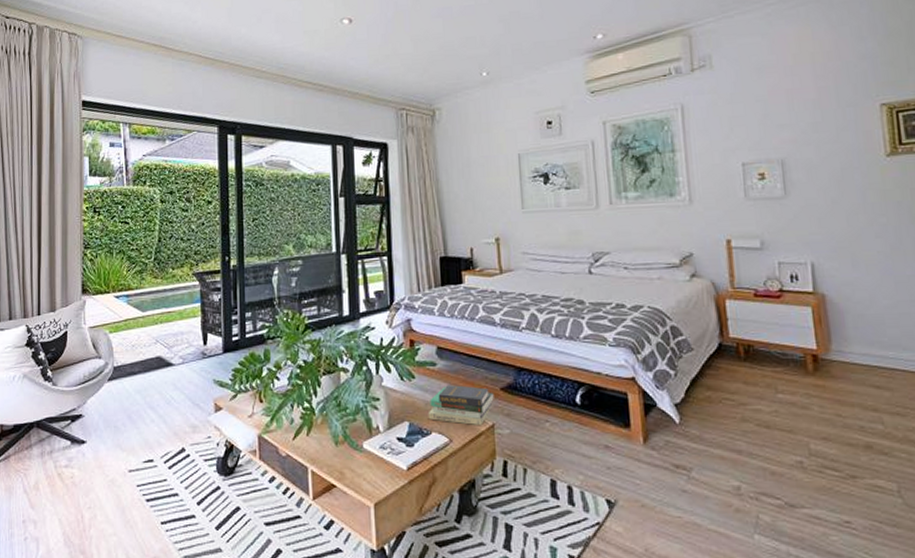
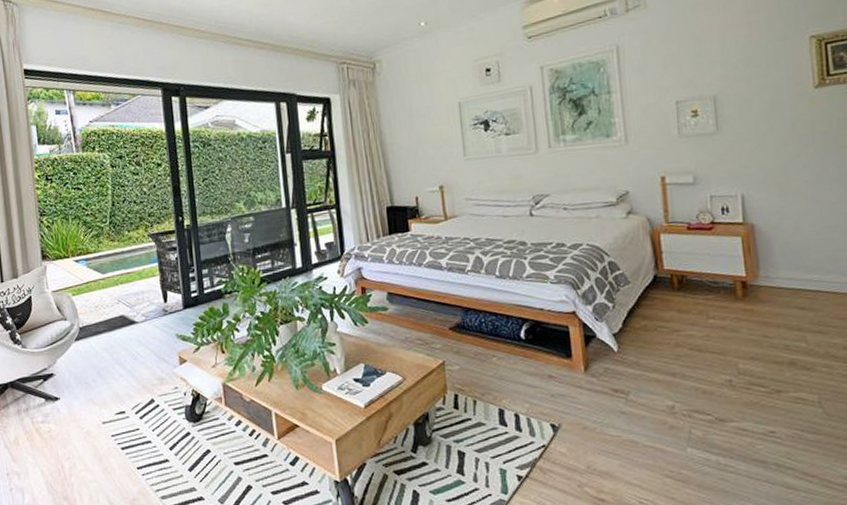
books: present [428,385,494,426] -> none [381,327,444,364]

